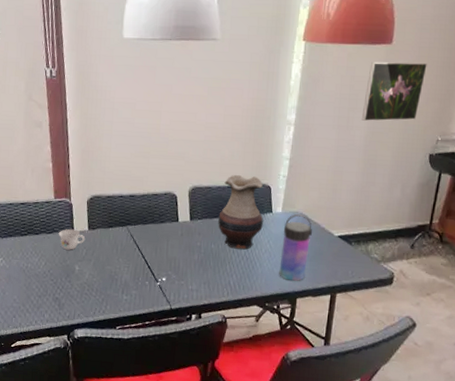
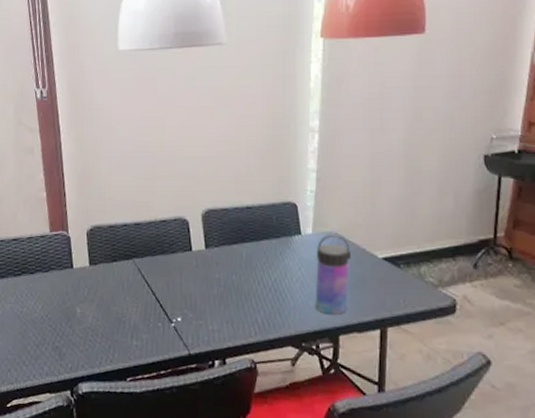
teacup: present [58,228,86,250] -> none [56,265,87,290]
vase: present [218,174,264,250] -> none [238,192,291,280]
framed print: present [361,62,427,121] -> none [397,51,469,122]

